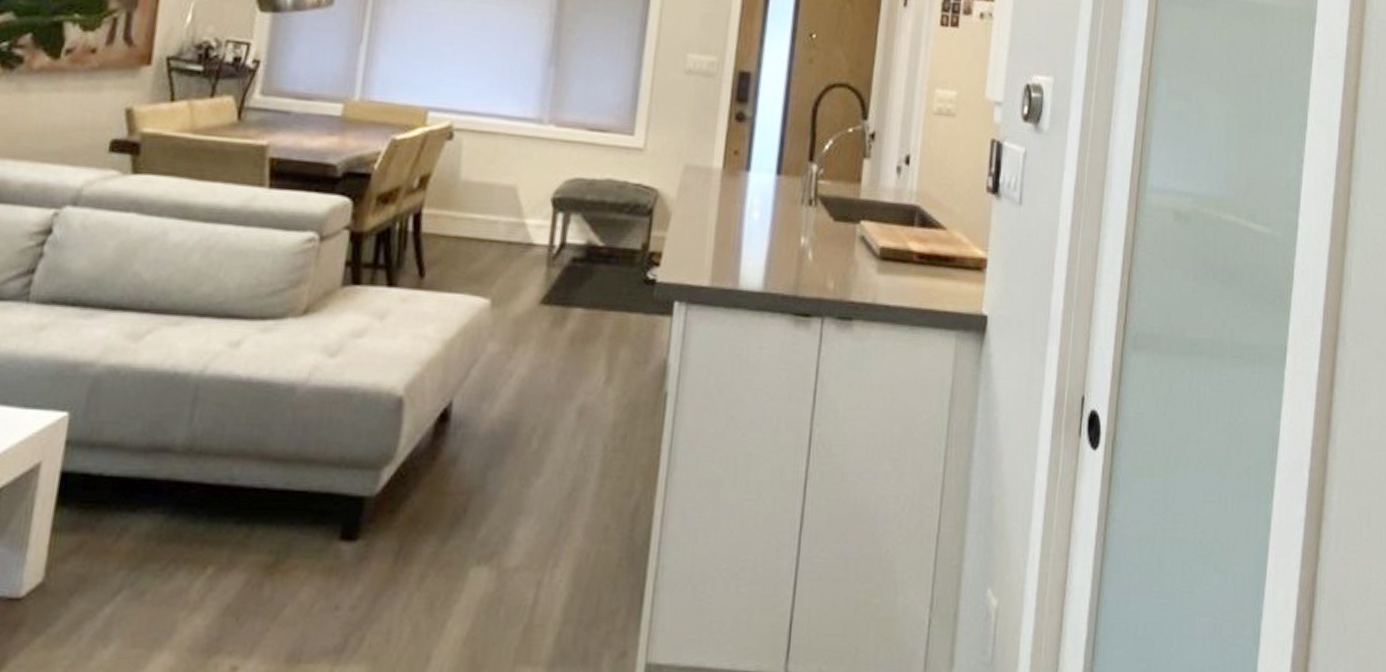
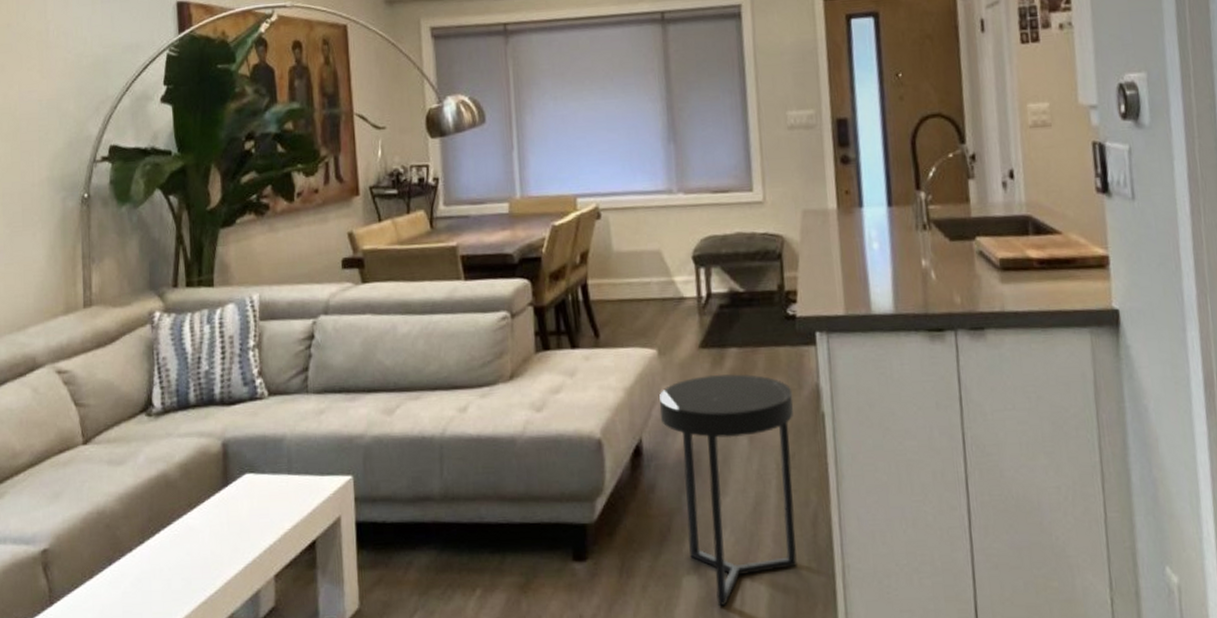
side table: none [479,335,637,604] -> present [659,374,797,606]

